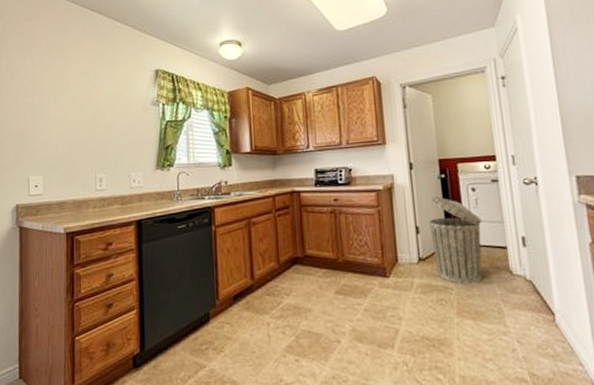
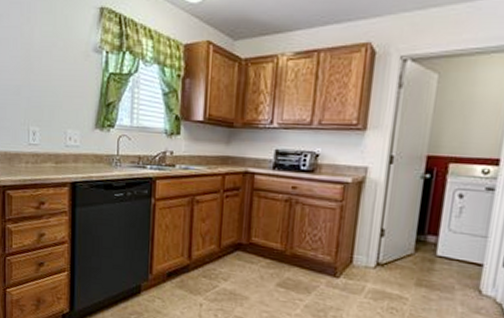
trash can: present [429,196,483,284] -> none [394,198,462,298]

